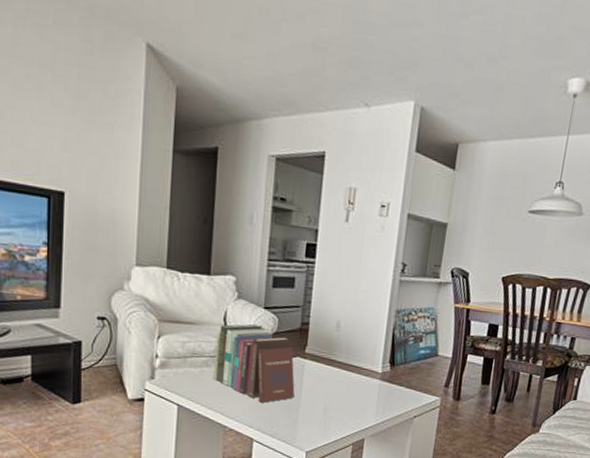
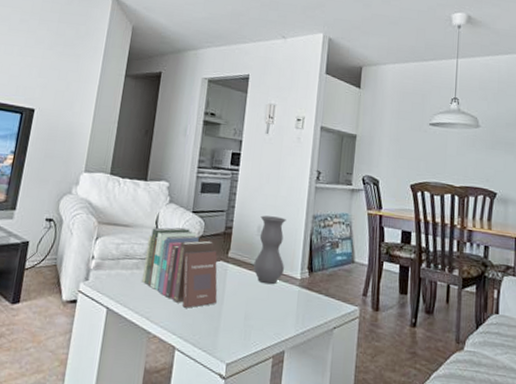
vase: none [332,310,368,379] -> present [253,215,286,285]

